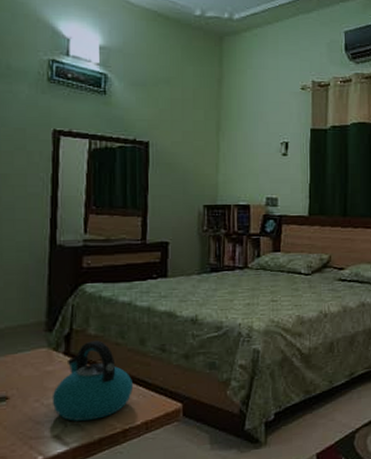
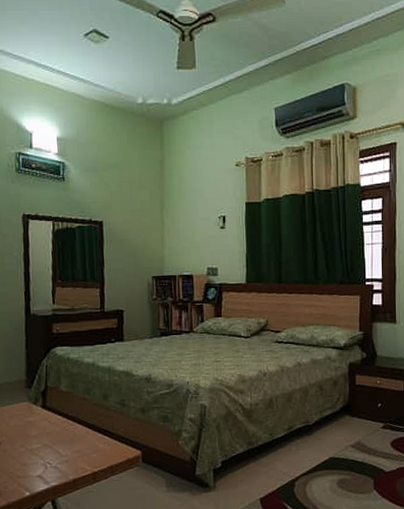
kettle: present [52,340,134,422] -> none [34,396,100,465]

